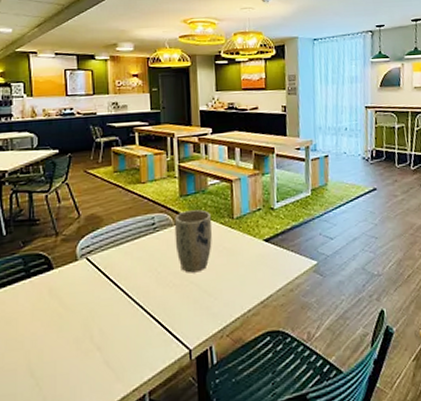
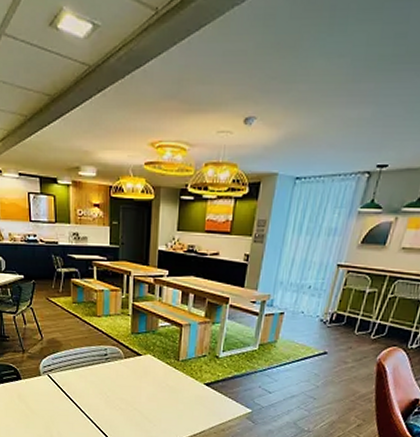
plant pot: present [174,209,212,273] -> none [124,347,159,402]

